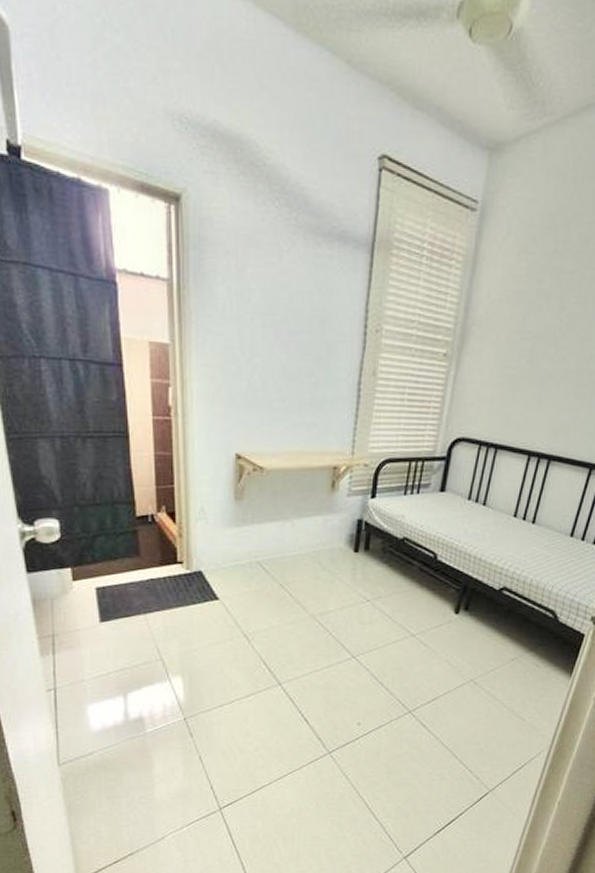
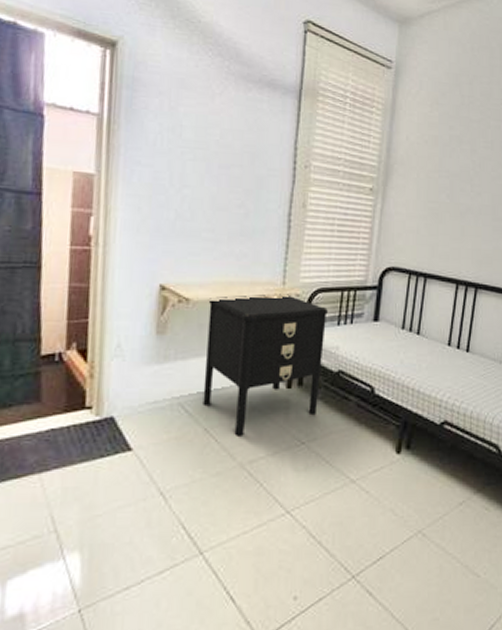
nightstand: none [278,464,395,592] -> present [203,294,328,436]

